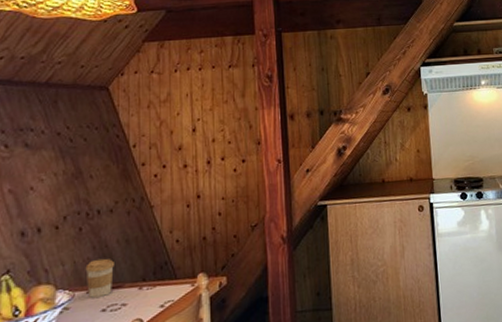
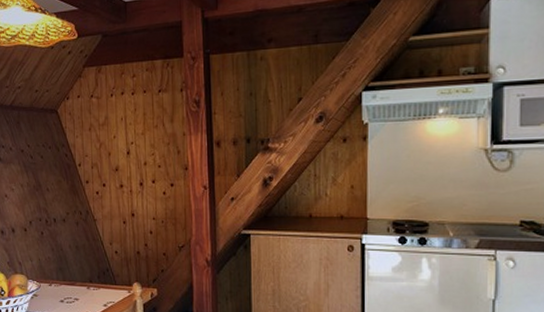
coffee cup: present [85,258,114,298] -> none [47,259,68,290]

